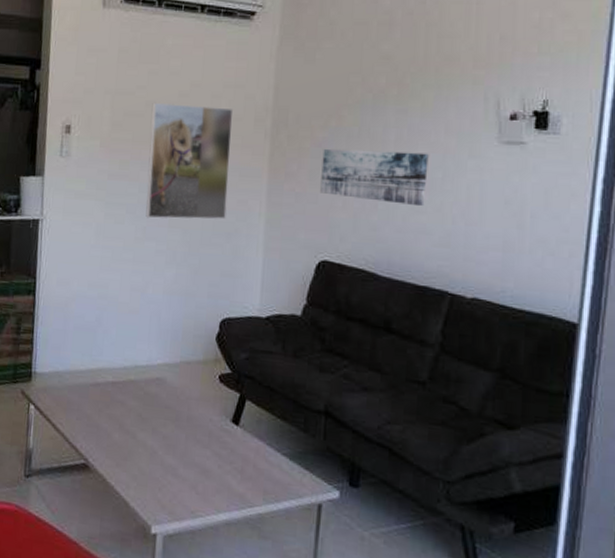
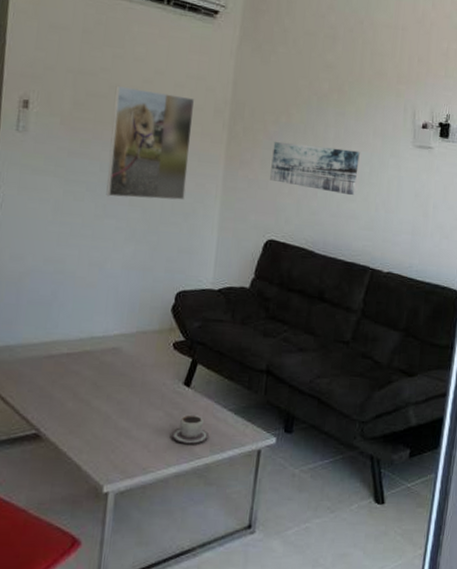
cup: none [220,456,262,490] -> present [171,414,210,444]

